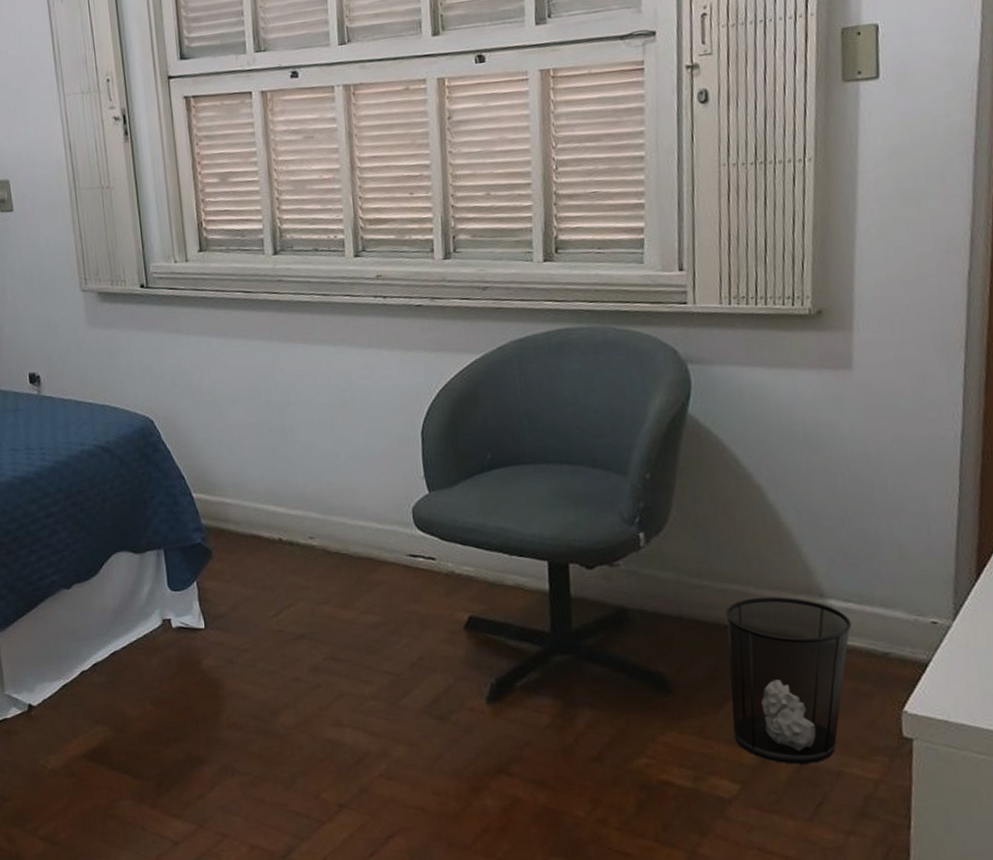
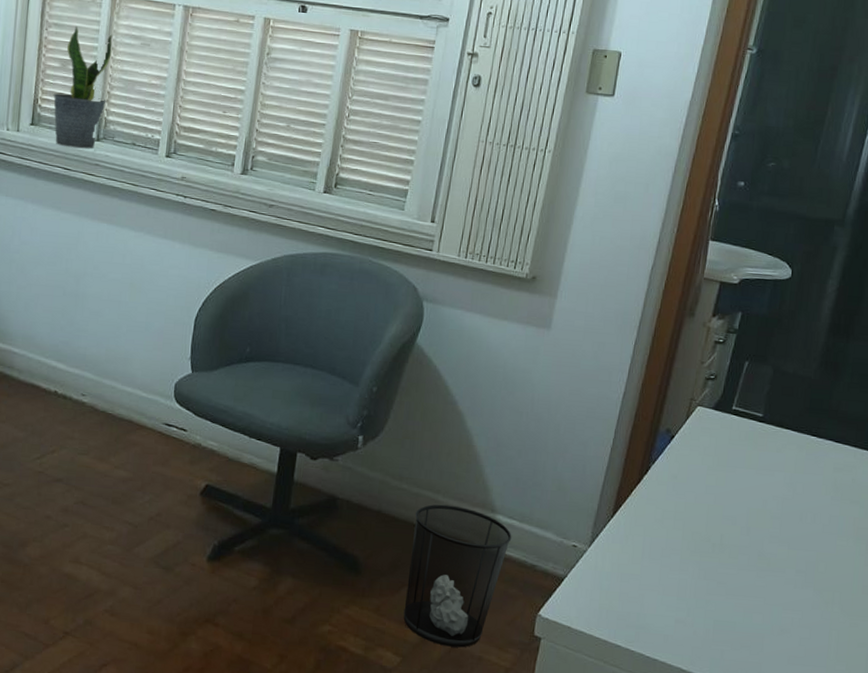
potted plant: none [217,133,277,269] -> present [53,26,112,149]

